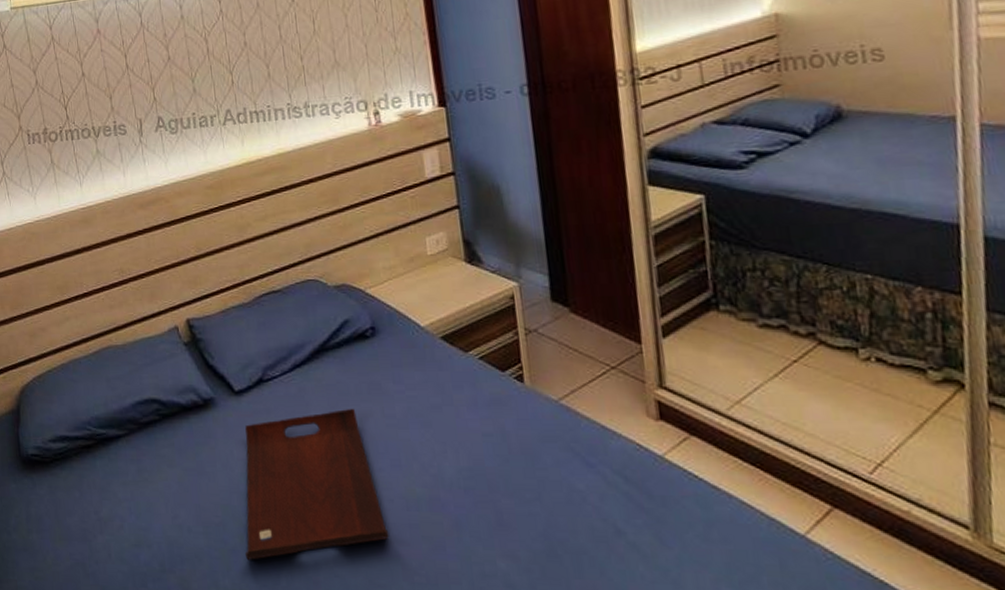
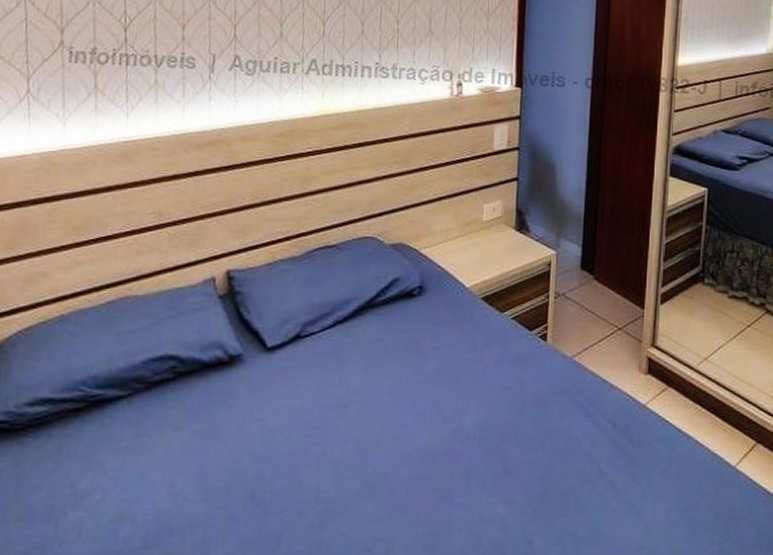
serving tray: present [245,408,389,560] -> none [246,364,402,526]

